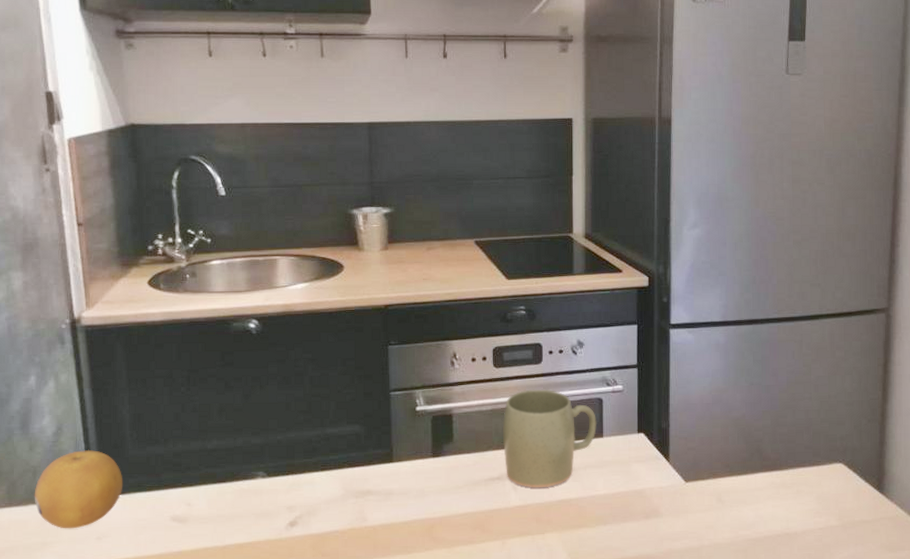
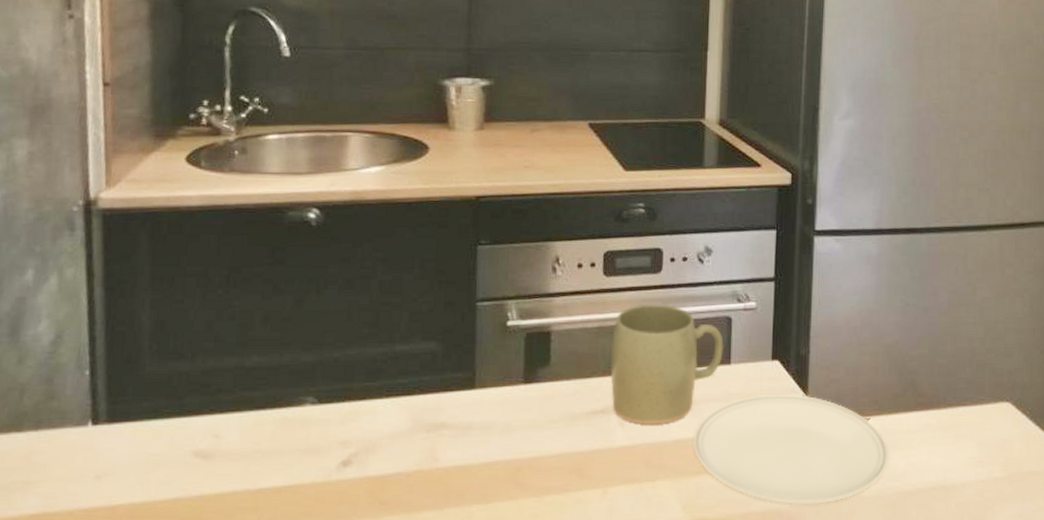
fruit: present [34,449,123,529] -> none [18,363,136,465]
plate: none [575,460,740,552] -> present [693,394,890,506]

